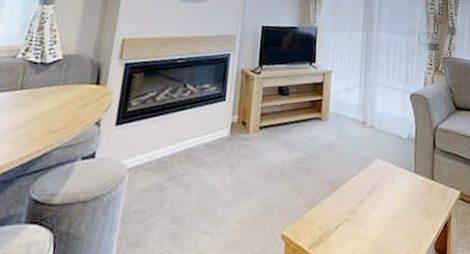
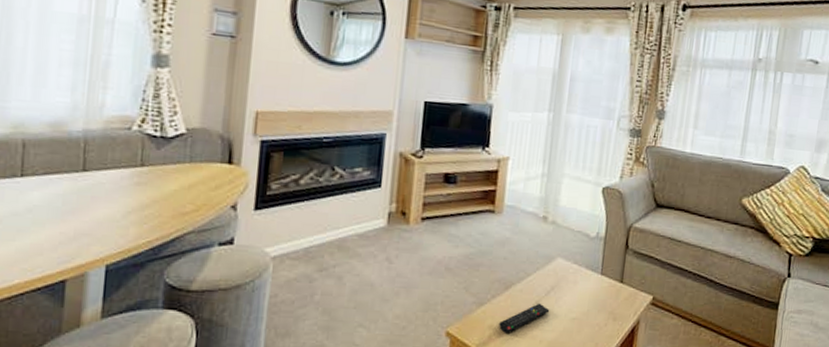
remote control: none [328,202,372,234] -> present [499,303,550,333]

